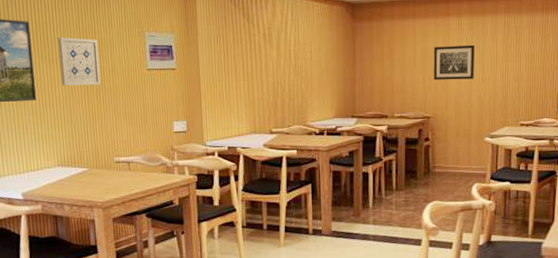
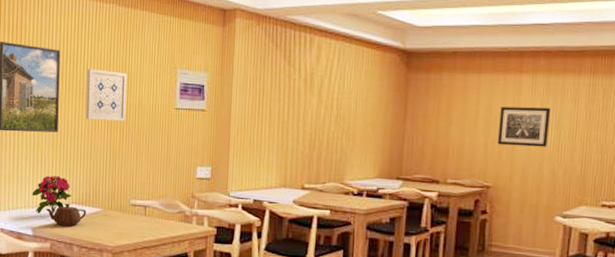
flower: none [17,141,57,180] -> present [32,175,72,215]
teapot: none [33,166,73,188] -> present [46,203,86,226]

